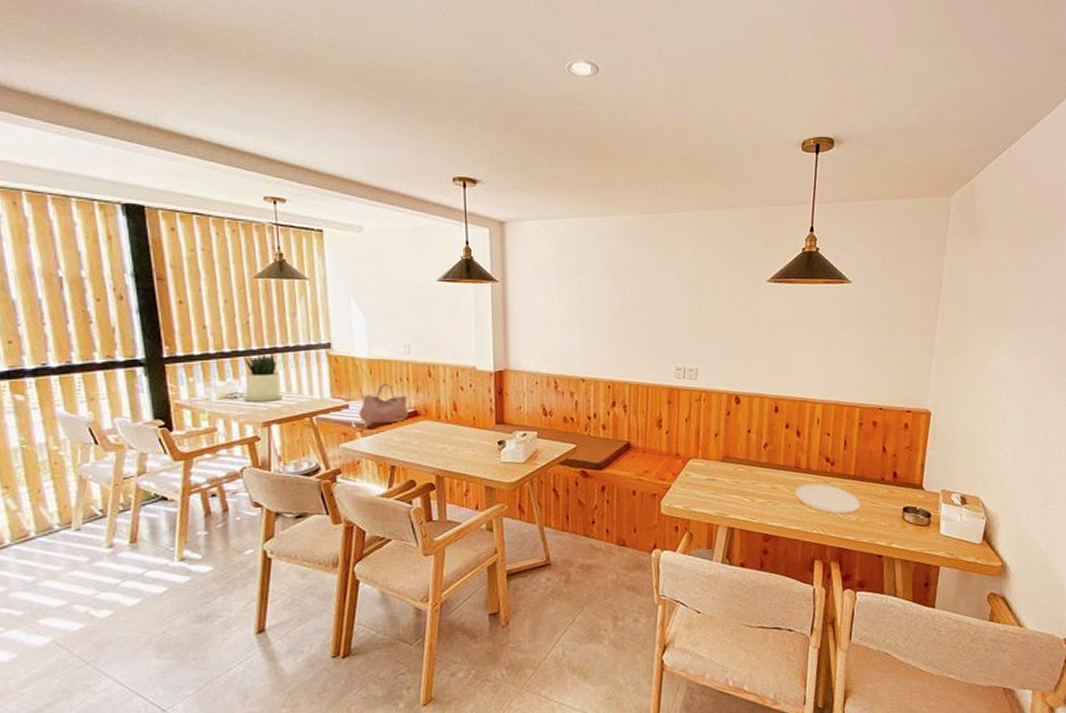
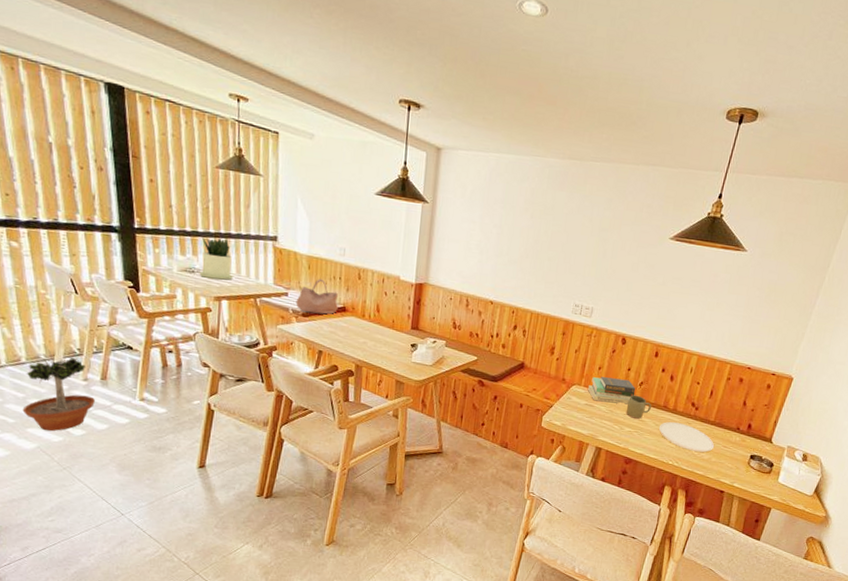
potted tree: none [32,516,125,618] -> present [22,349,96,431]
books: none [706,443,761,474] -> present [587,377,636,405]
mug: none [753,459,781,487] -> present [625,395,651,419]

